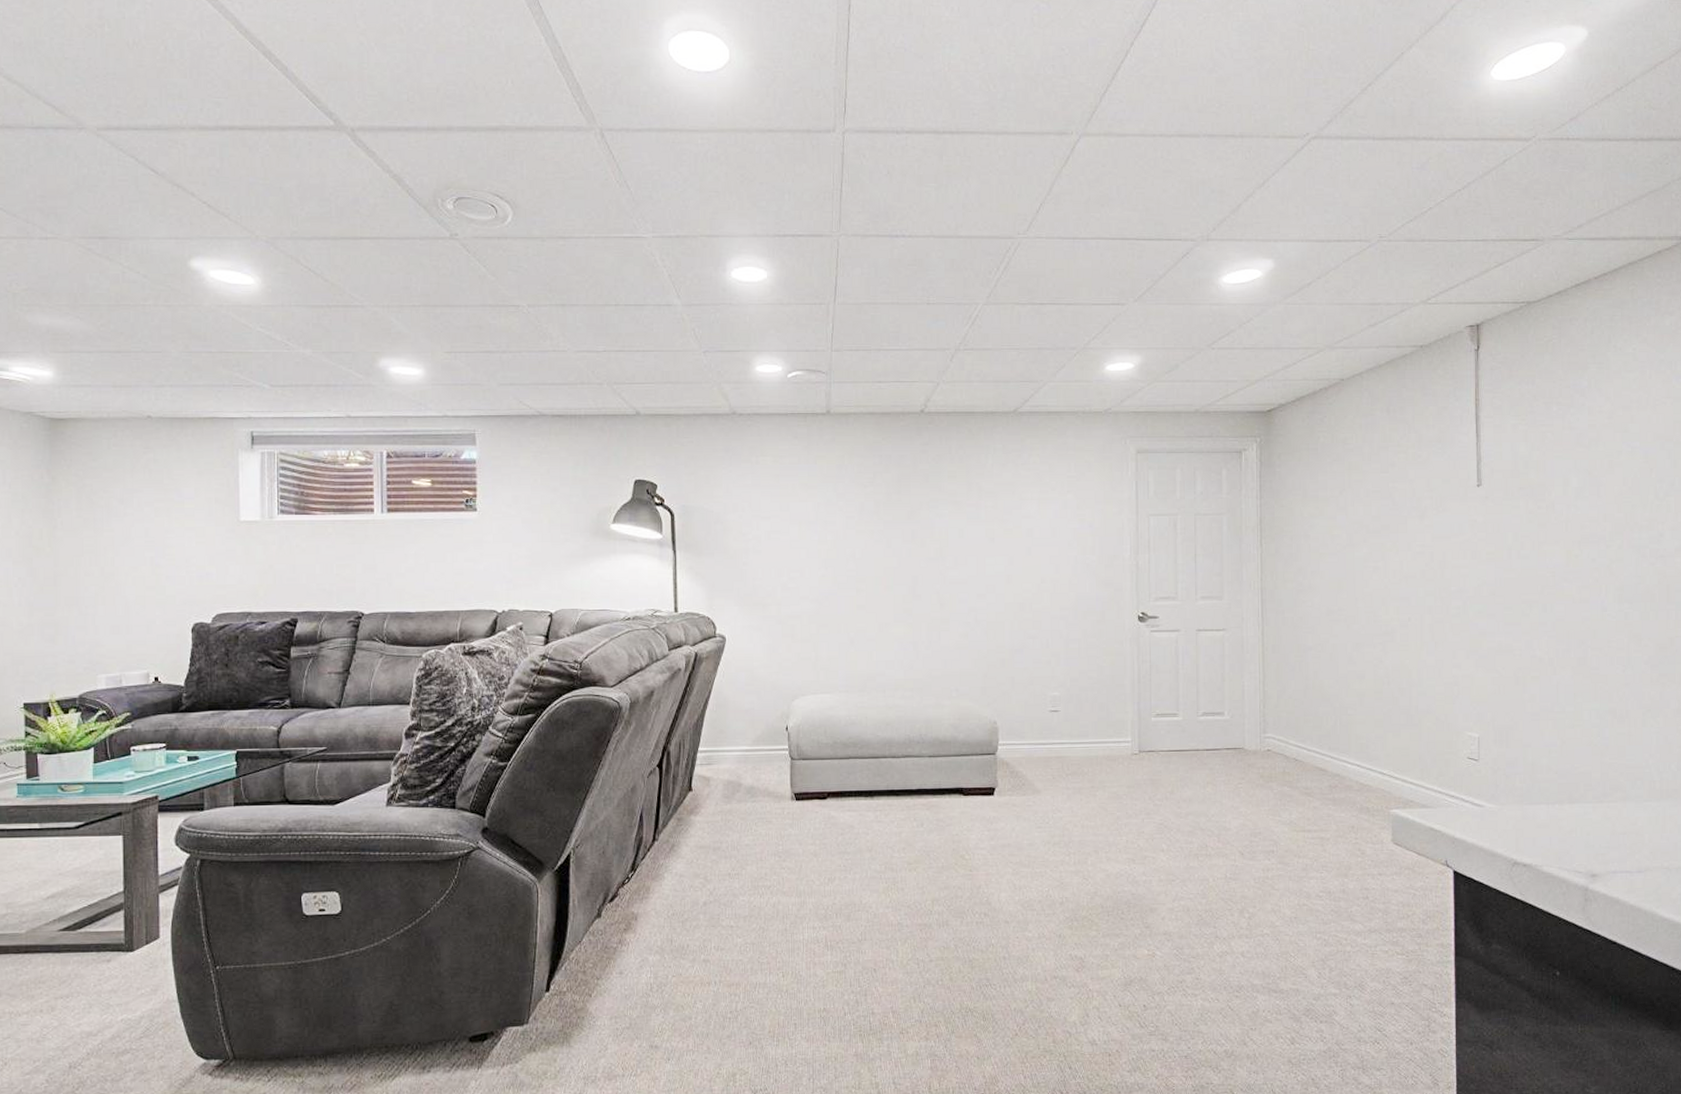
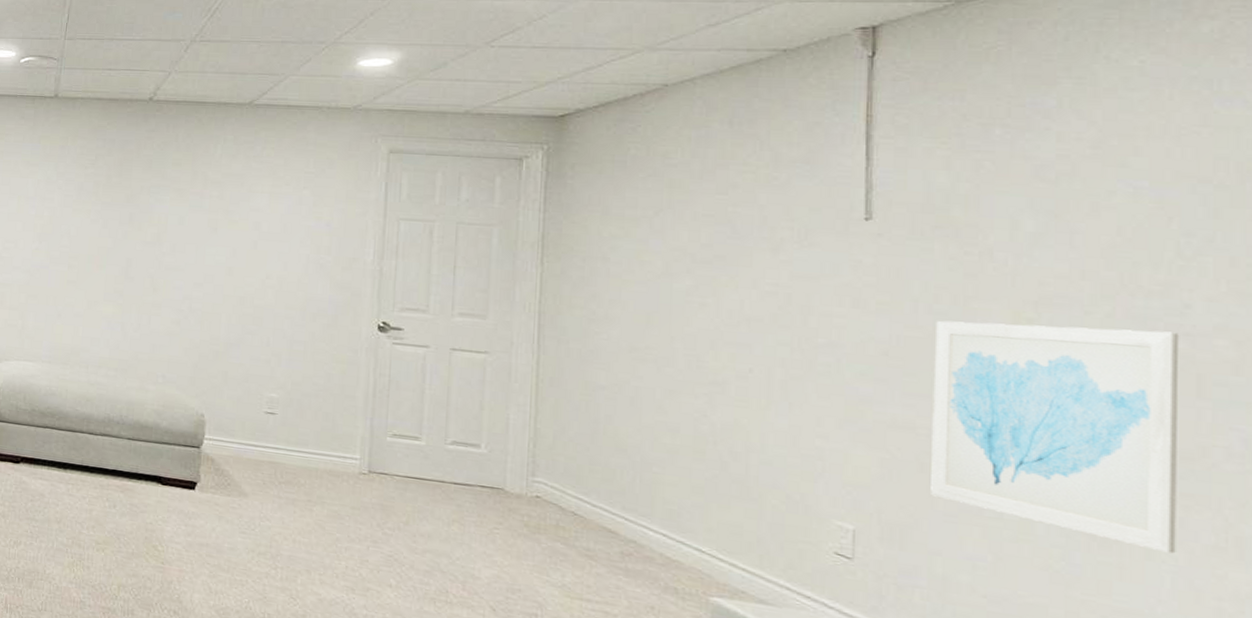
wall art: none [1522,555,1658,719] -> present [931,320,1180,554]

